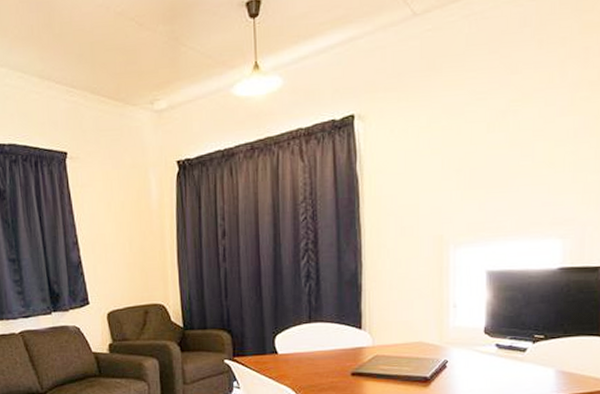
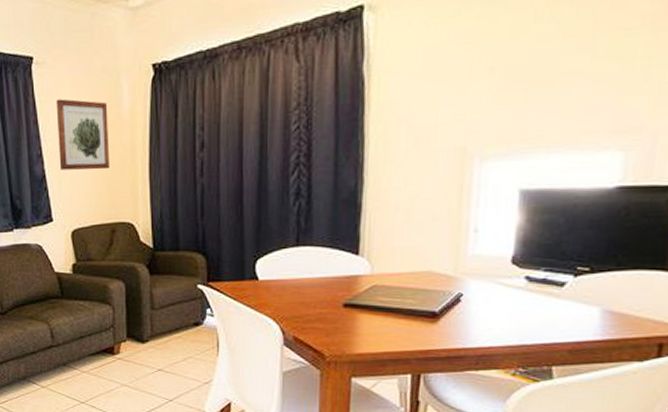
wall art: none [89,191,142,257] -> present [56,99,111,170]

